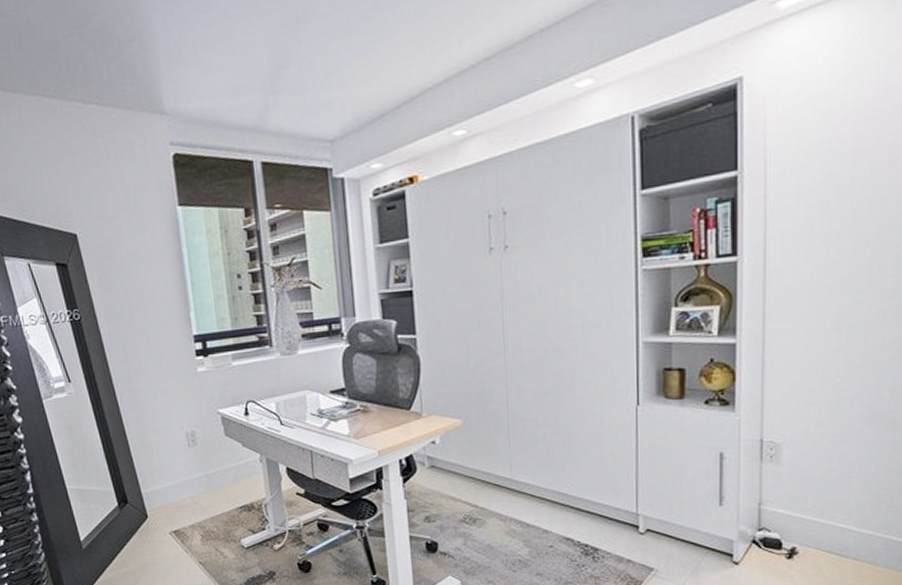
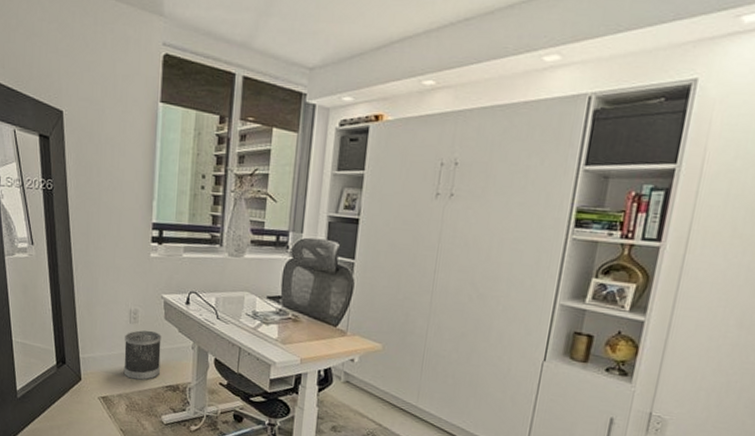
wastebasket: none [186,451,231,507] -> present [123,330,162,381]

